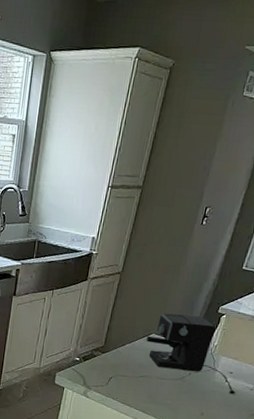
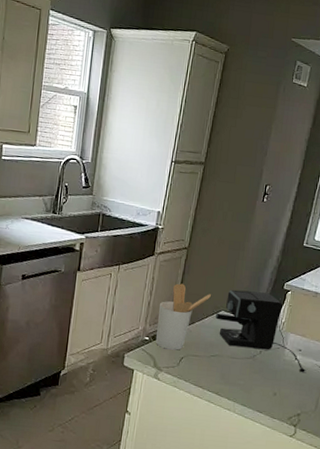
utensil holder: none [86,307,142,371] -> present [156,283,211,350]

